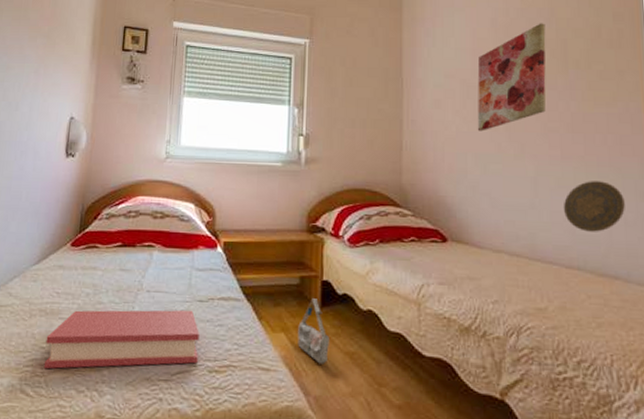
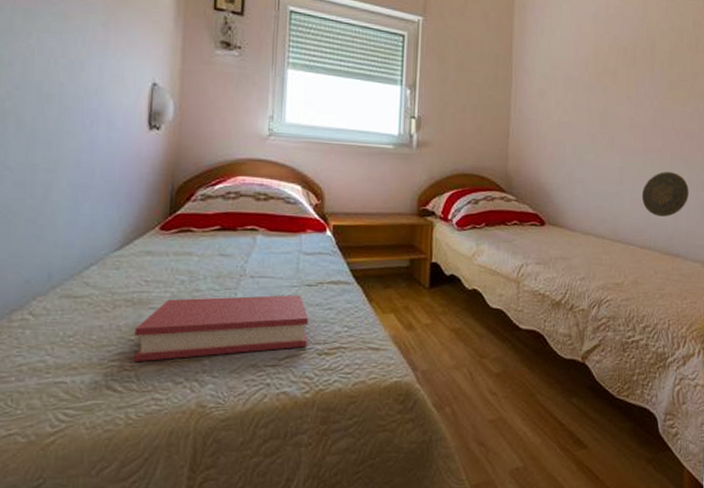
bag: present [298,298,329,364] -> none [407,280,437,341]
wall art: present [477,23,546,132] -> none [576,22,639,123]

